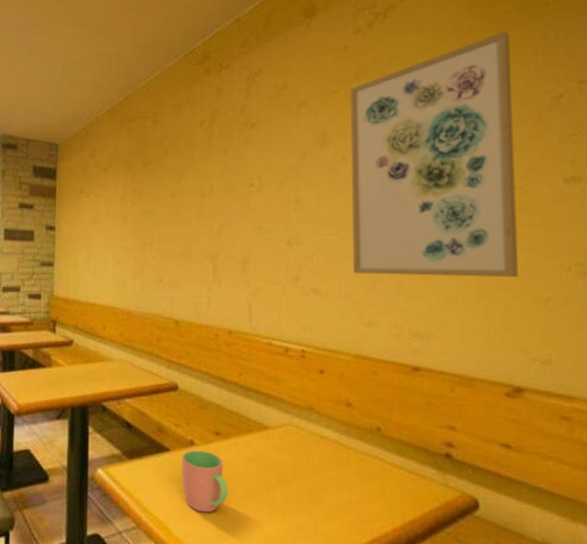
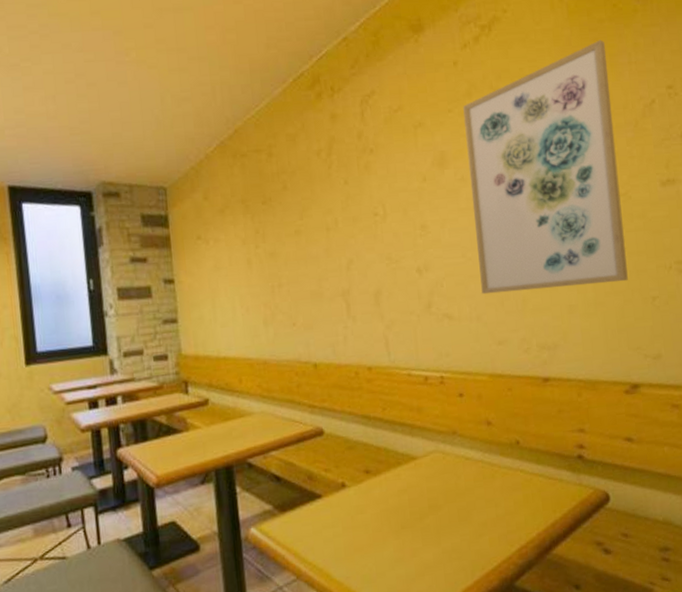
cup: present [181,450,228,513] -> none [334,491,384,553]

